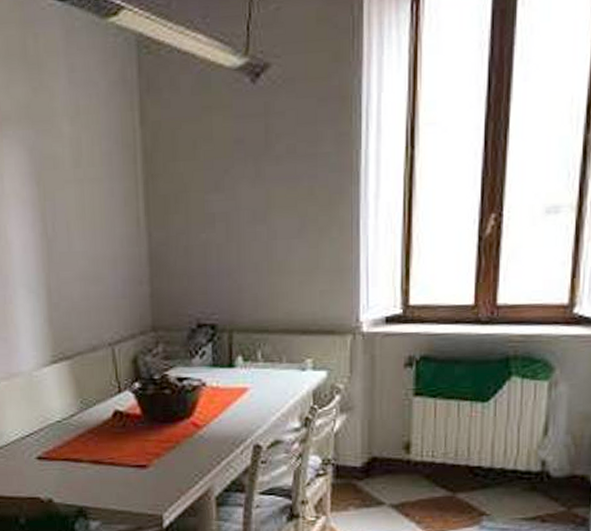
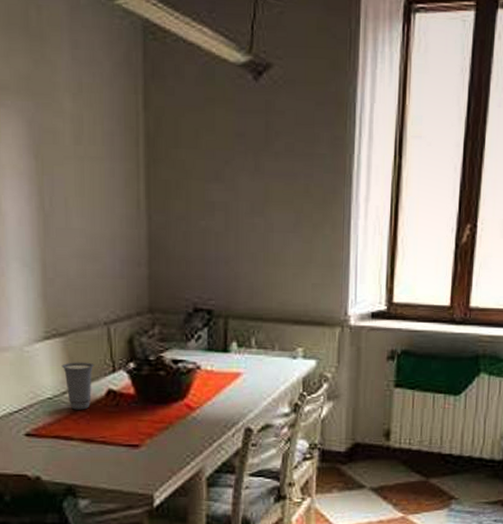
cup: none [69,384,101,432] -> present [61,362,95,410]

